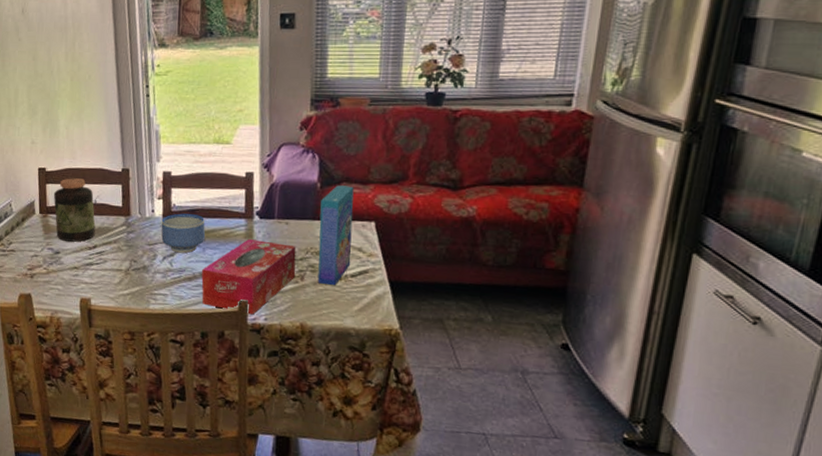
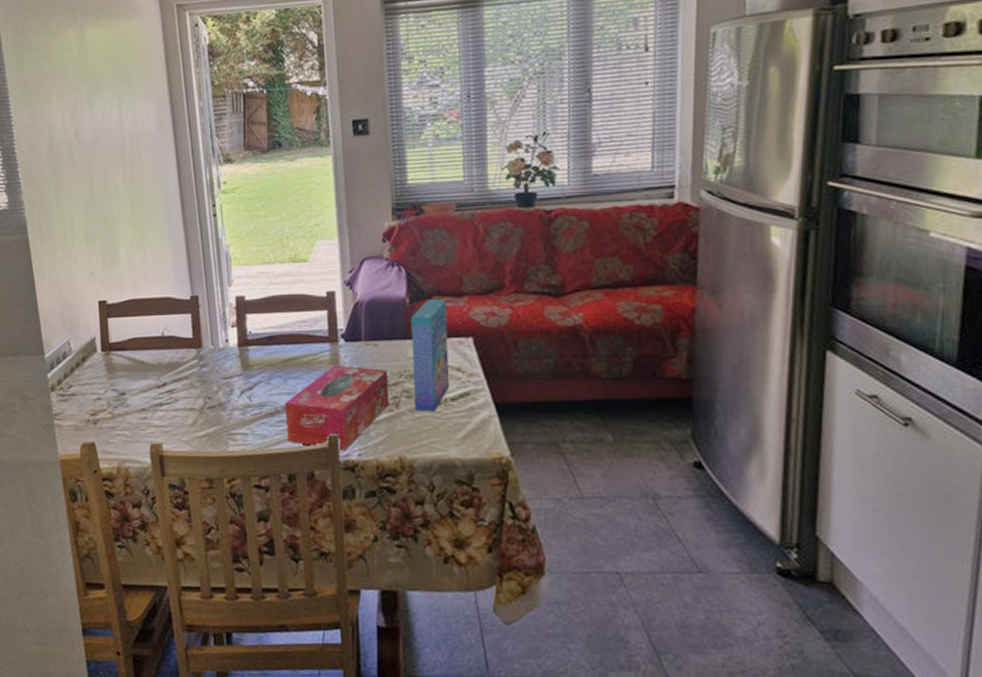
jar: present [53,178,96,242] -> none [116,310,164,381]
bowl: present [161,213,206,253] -> none [237,341,287,386]

